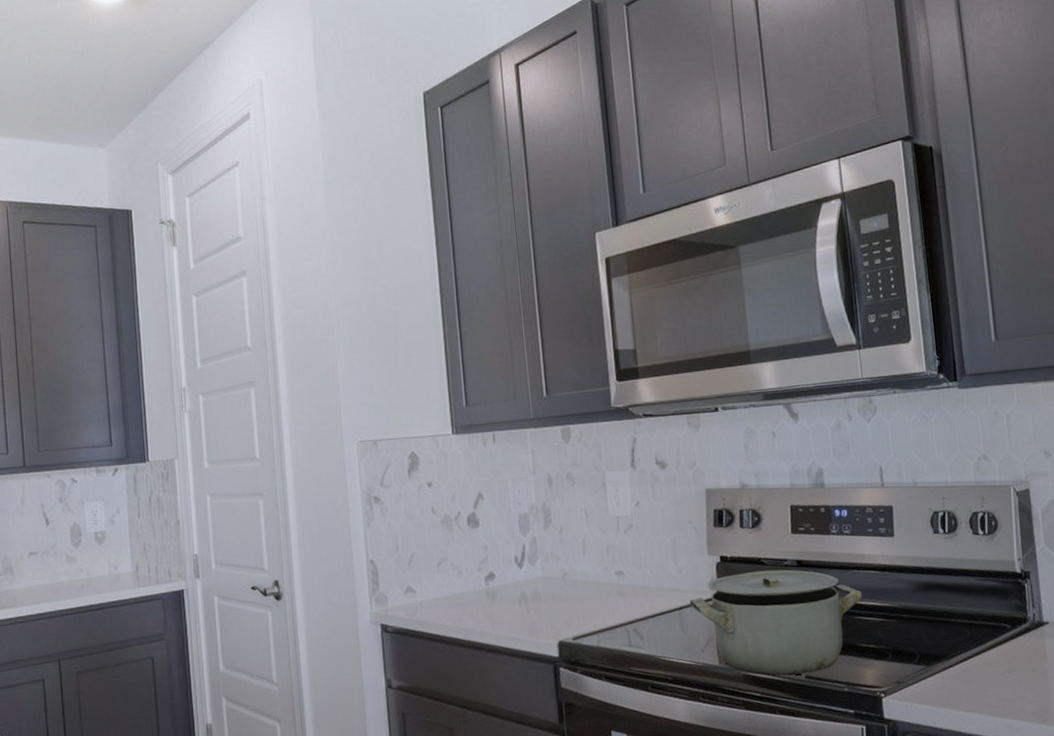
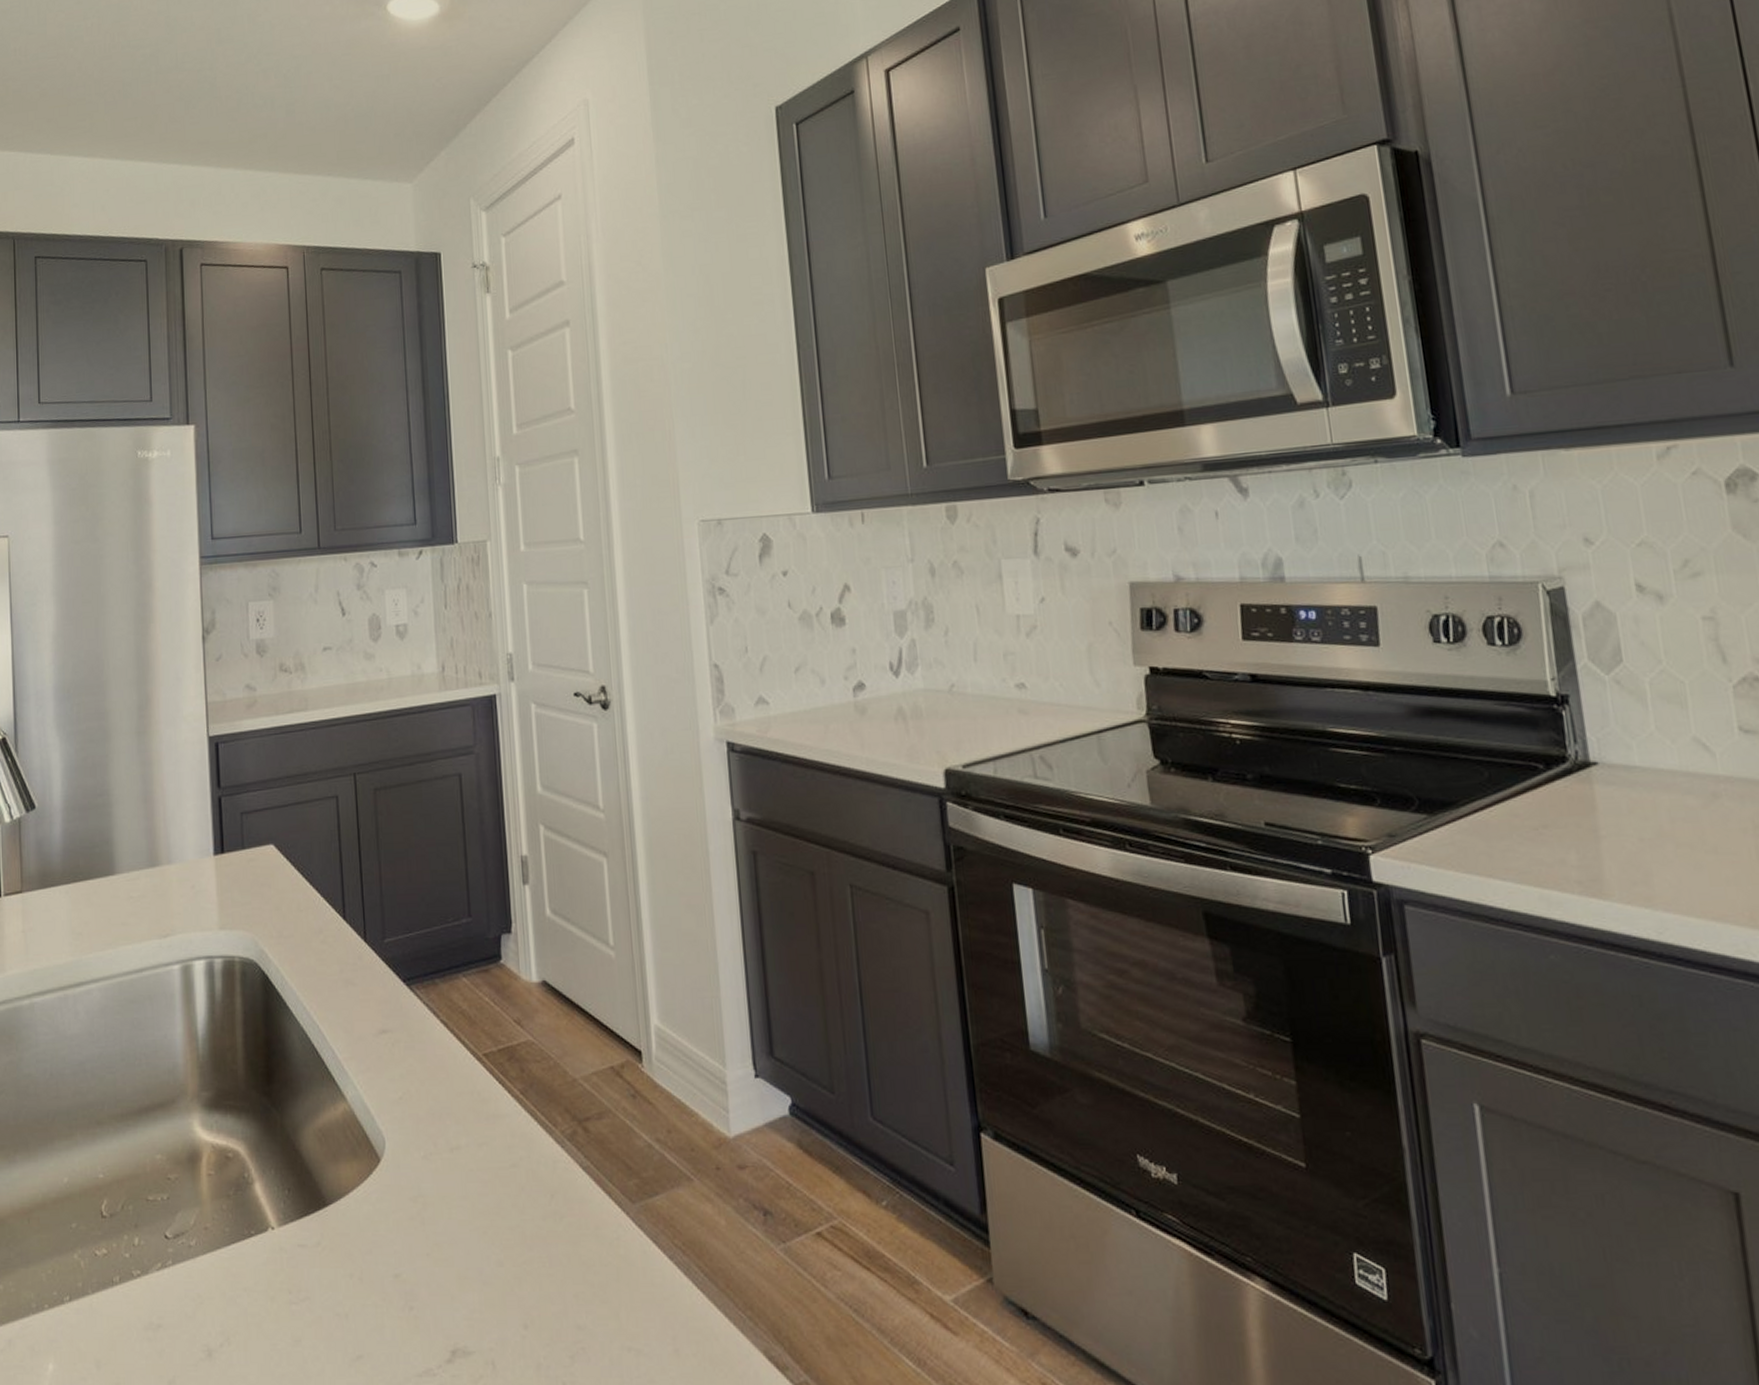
saucepan: present [689,569,862,676] -> none [1110,685,1339,822]

